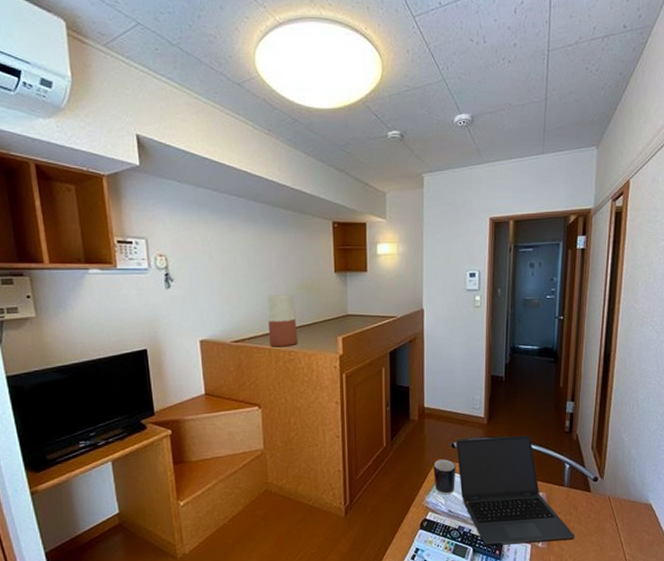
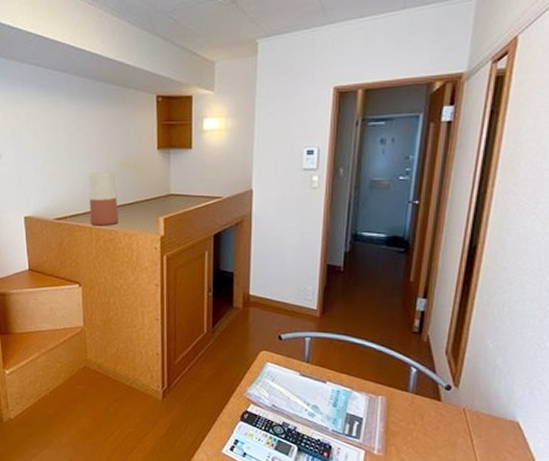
mug: present [433,459,456,495] -> none [257,350,283,389]
laptop: present [456,435,576,546] -> none [283,331,419,451]

